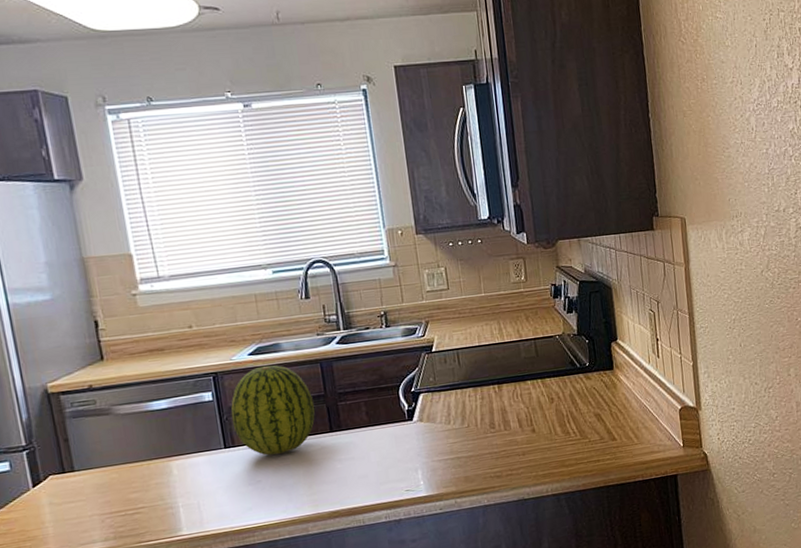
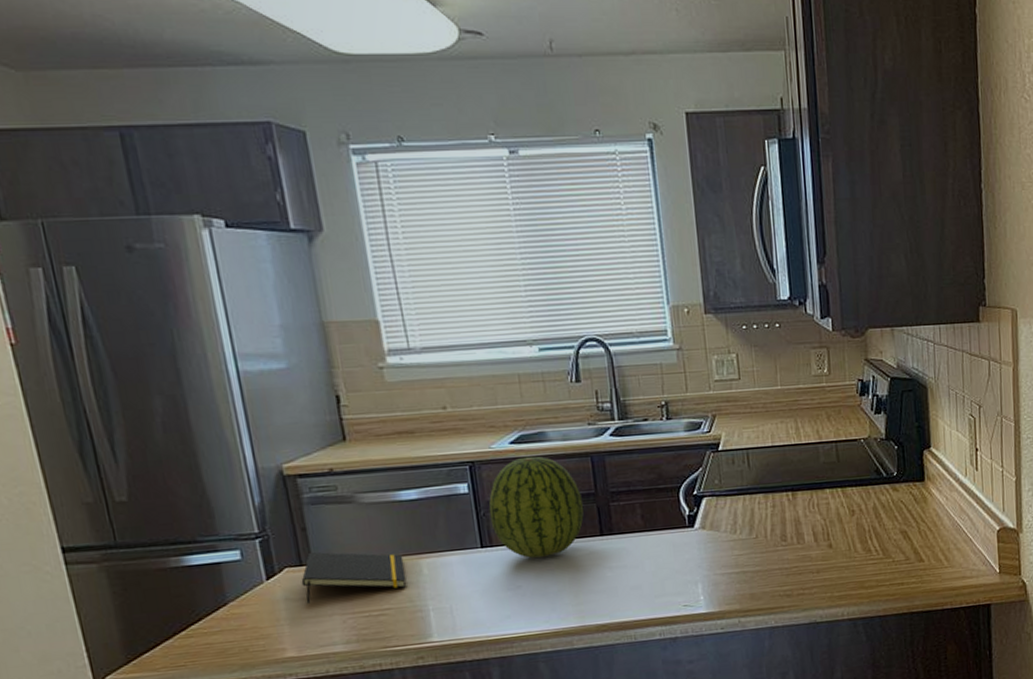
notepad: none [64,458,158,507] -> present [301,552,407,604]

